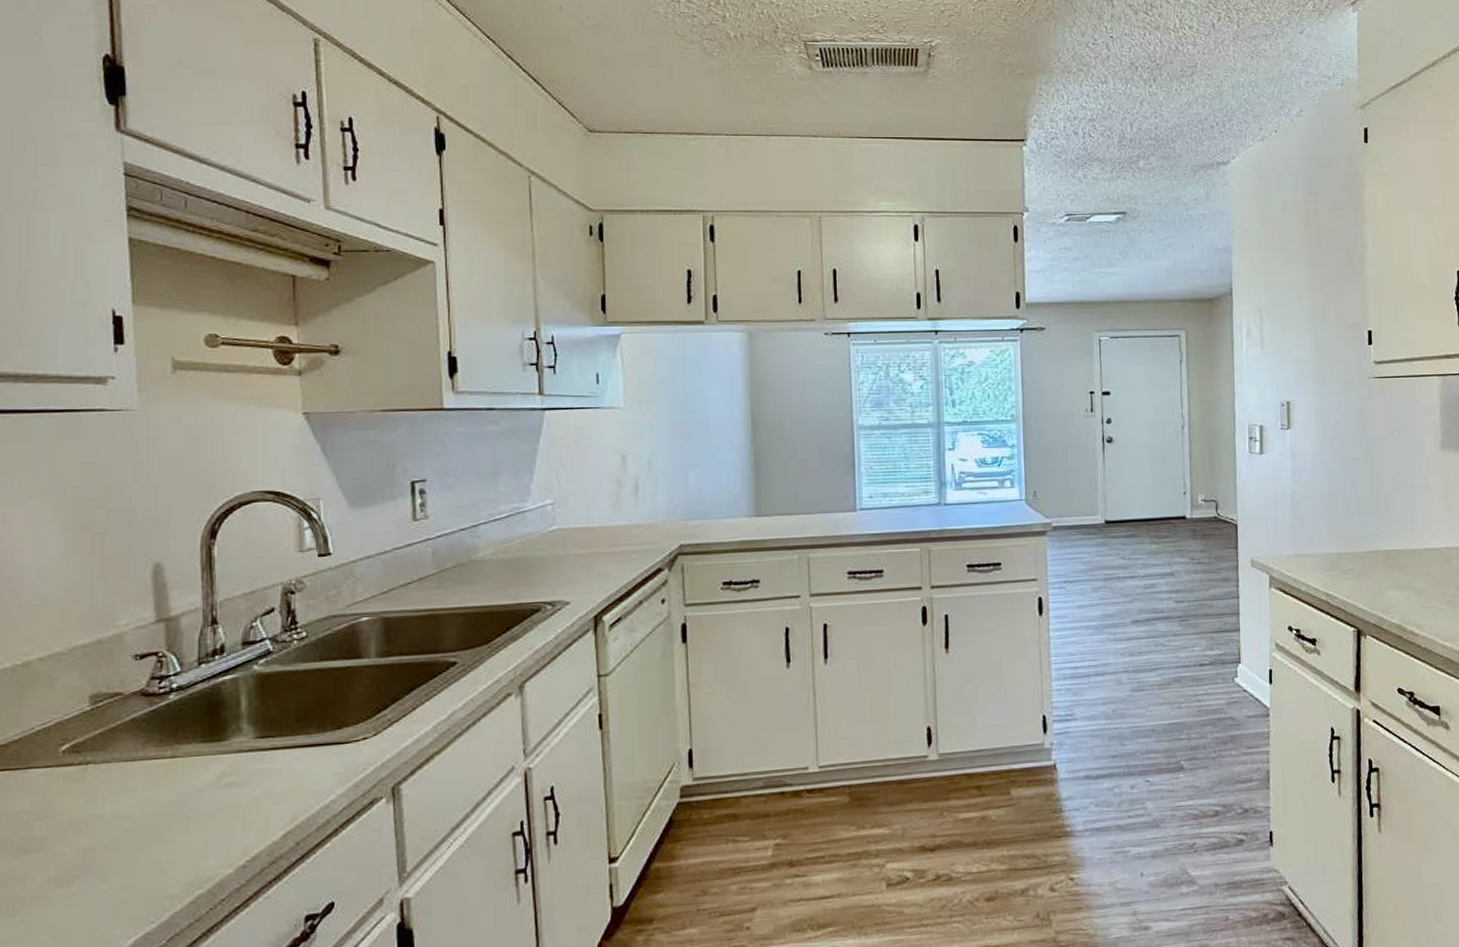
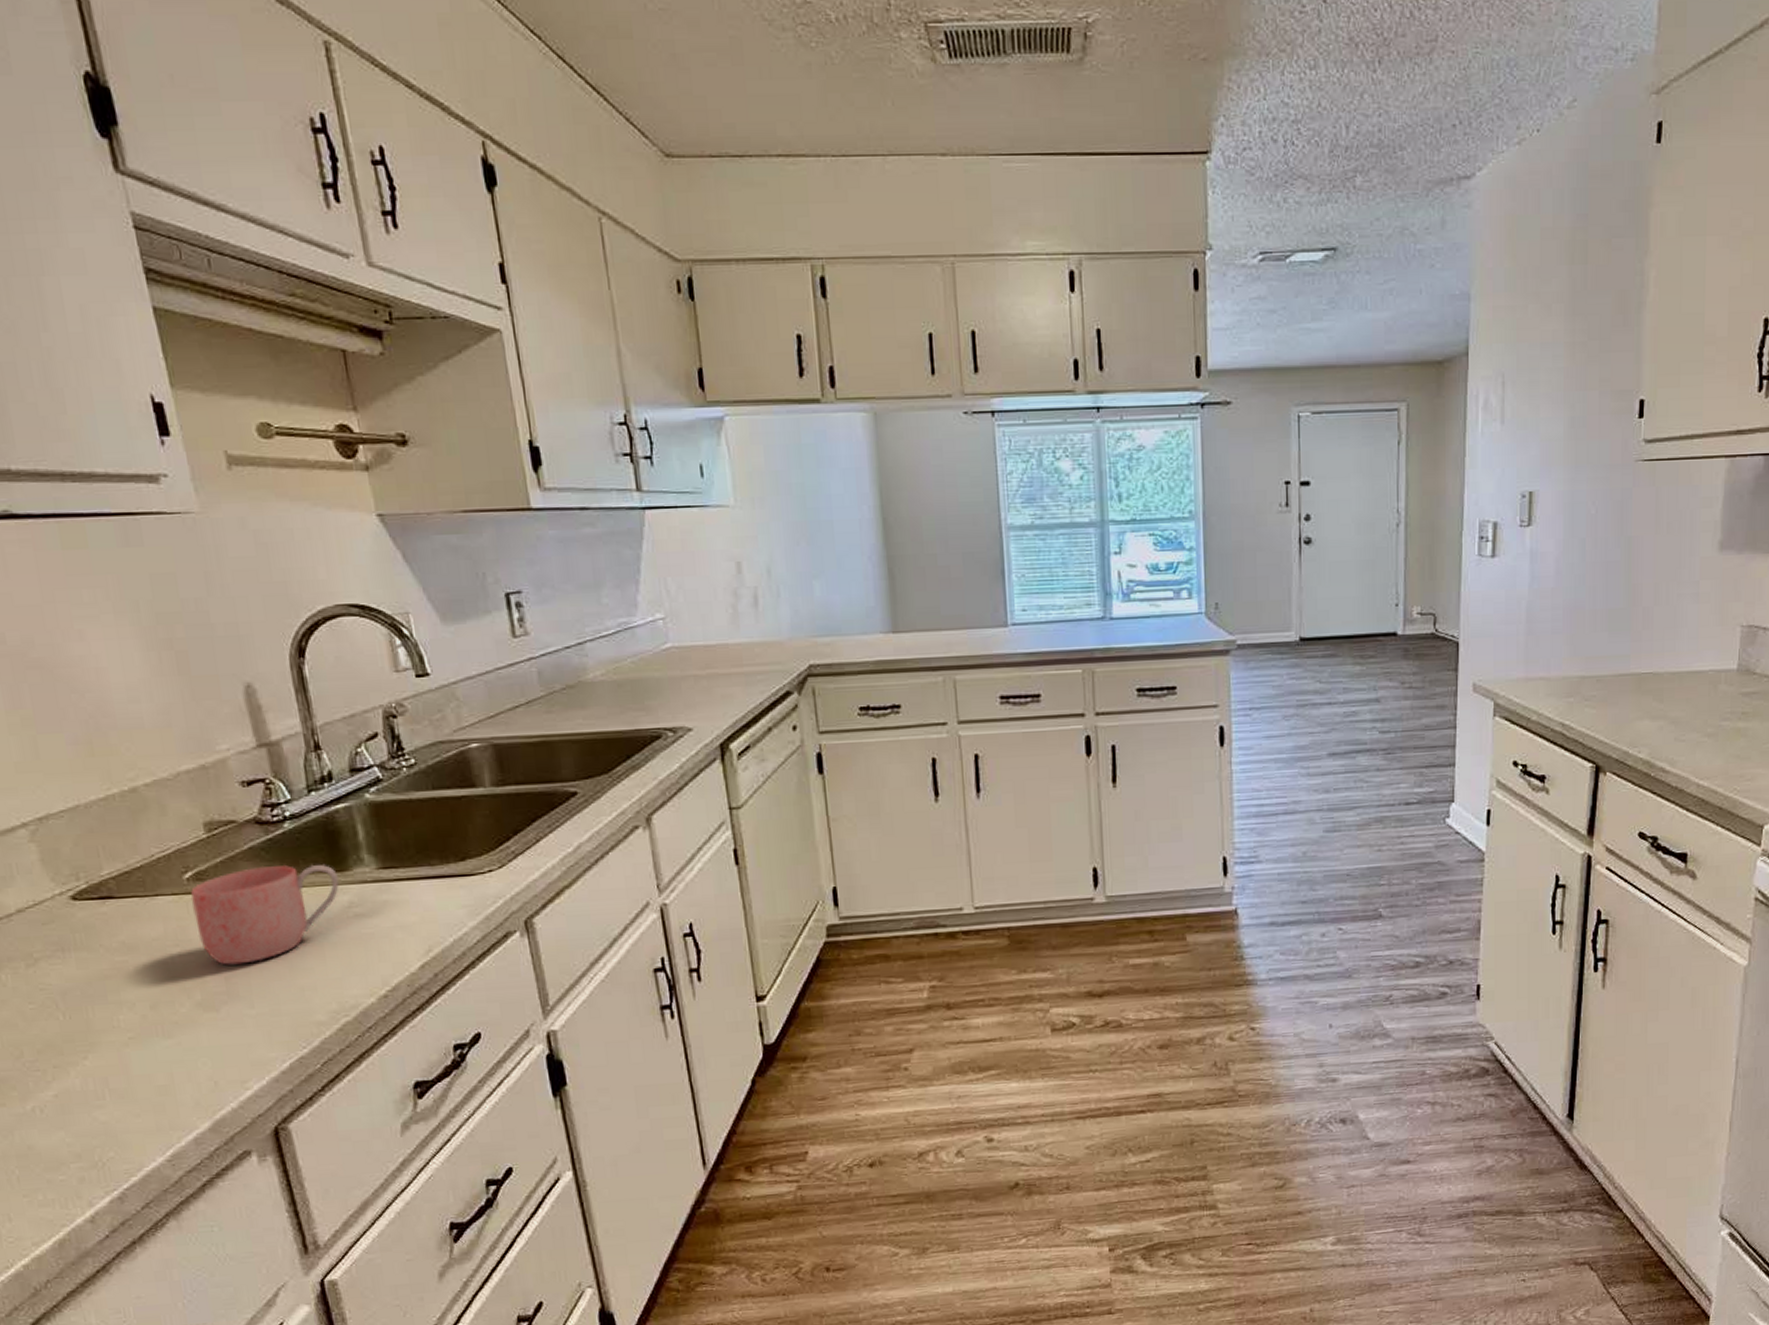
mug: none [63,734,216,838] -> present [190,863,339,965]

